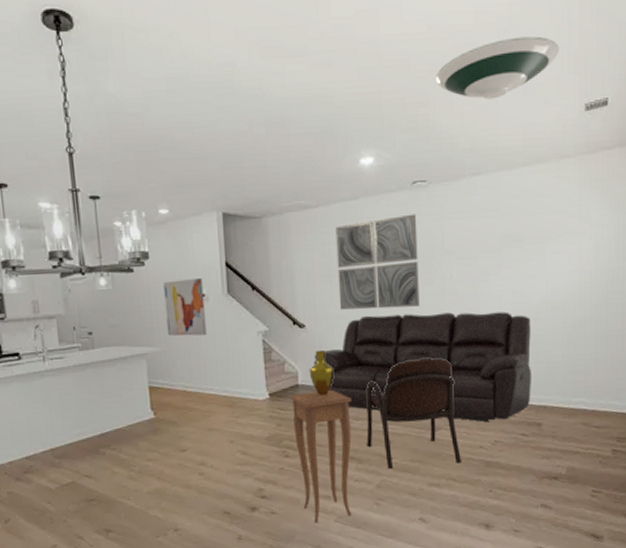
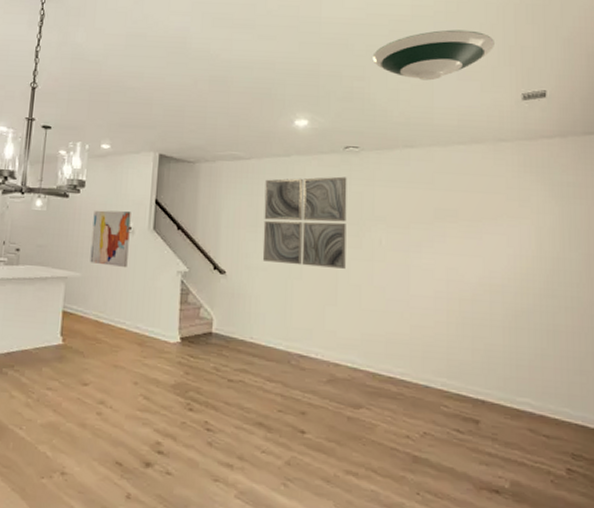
side table: present [291,390,352,523] -> none [202,342,267,495]
vase: present [309,350,334,396] -> none [224,299,251,349]
sofa: present [314,311,531,422] -> none [230,270,467,409]
armchair: present [366,358,461,469] -> none [278,324,384,452]

